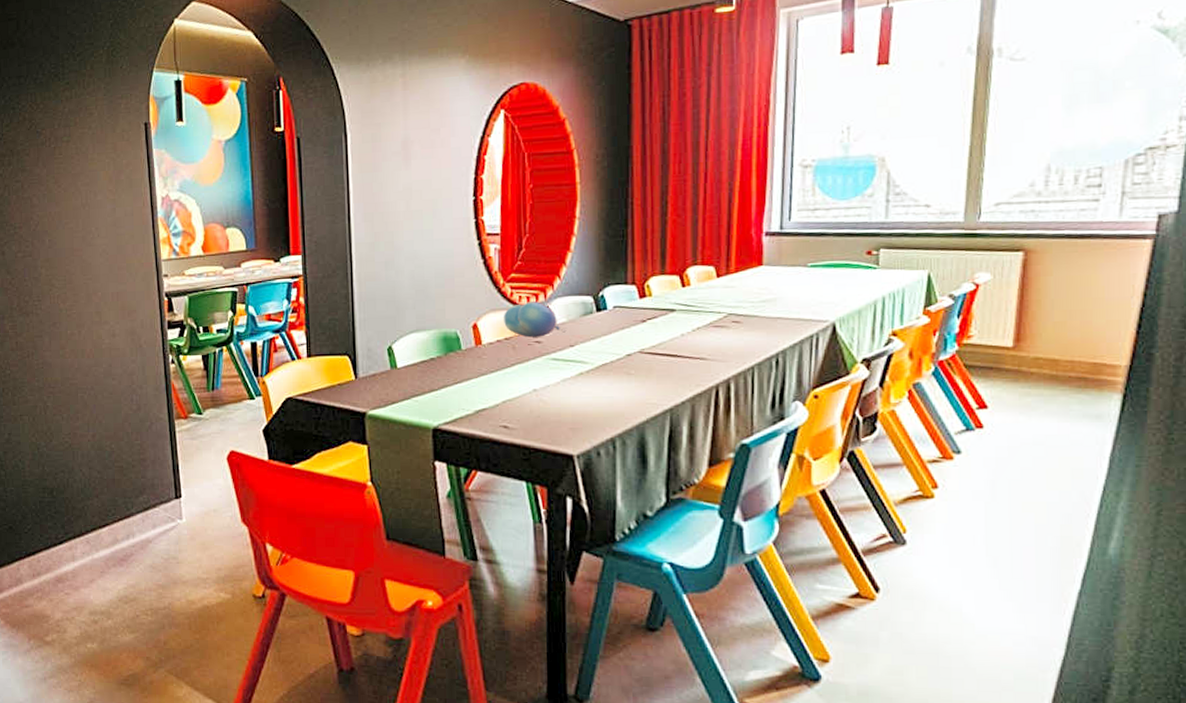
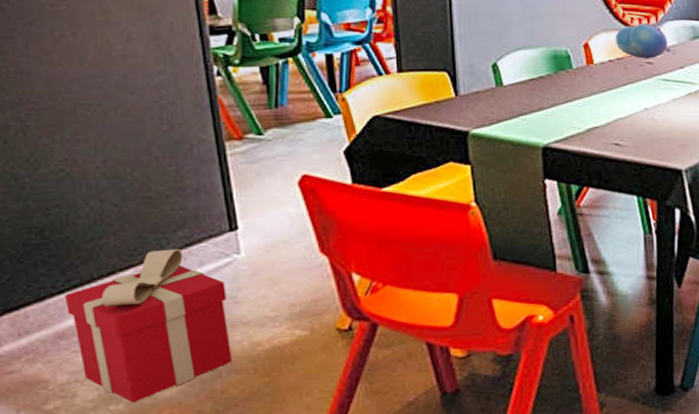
gift box: none [63,511,173,643] -> present [65,248,232,403]

